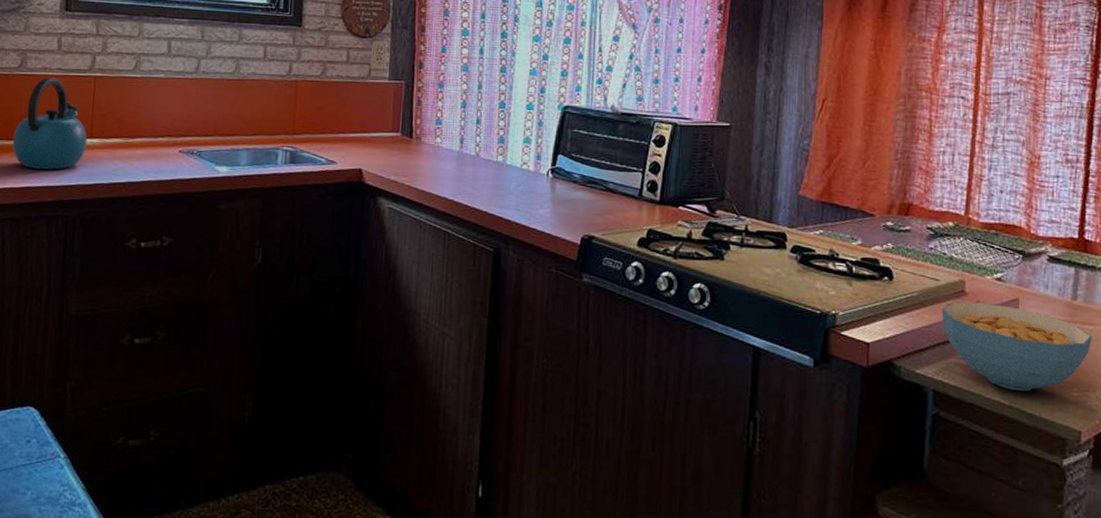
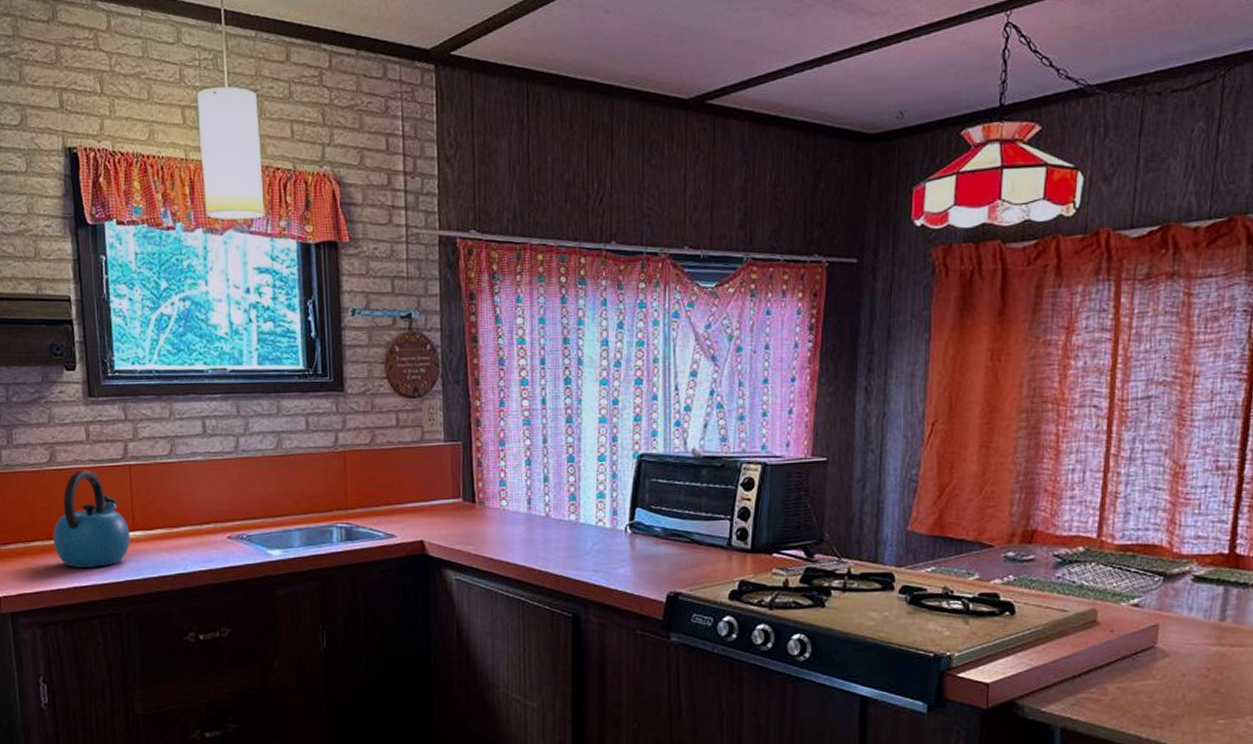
cereal bowl: present [941,302,1092,392] -> none [1070,631,1242,723]

